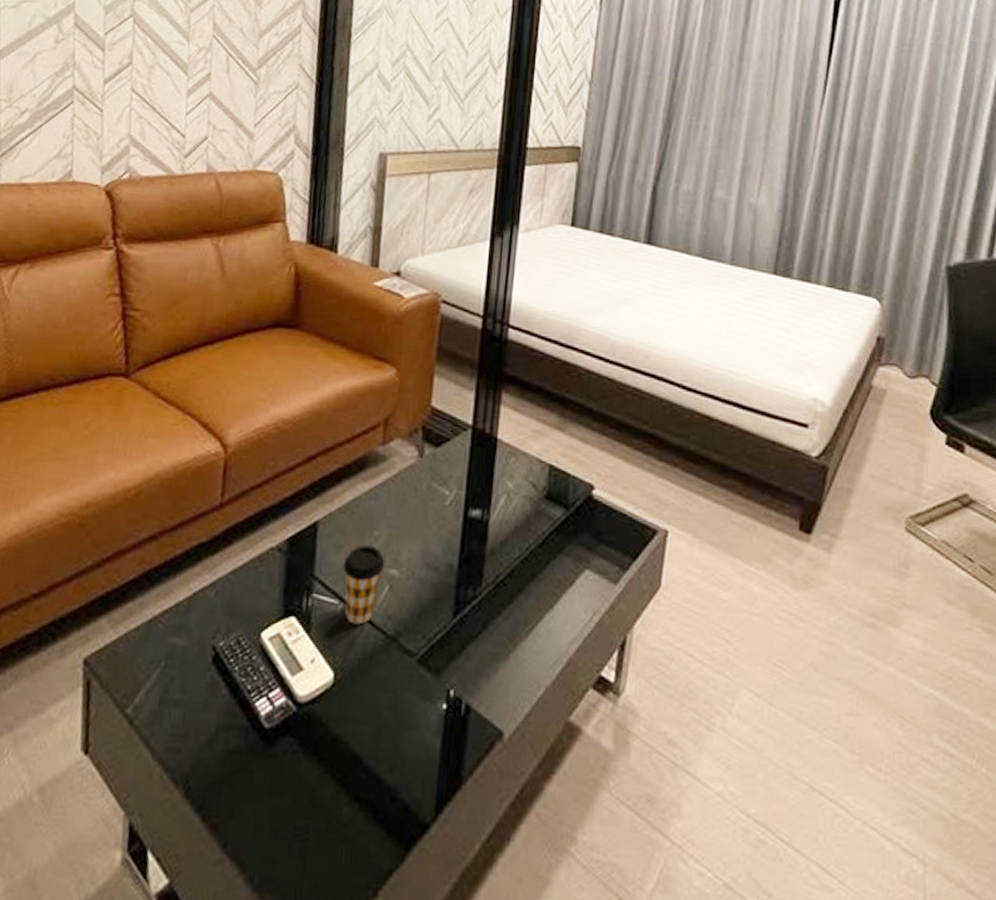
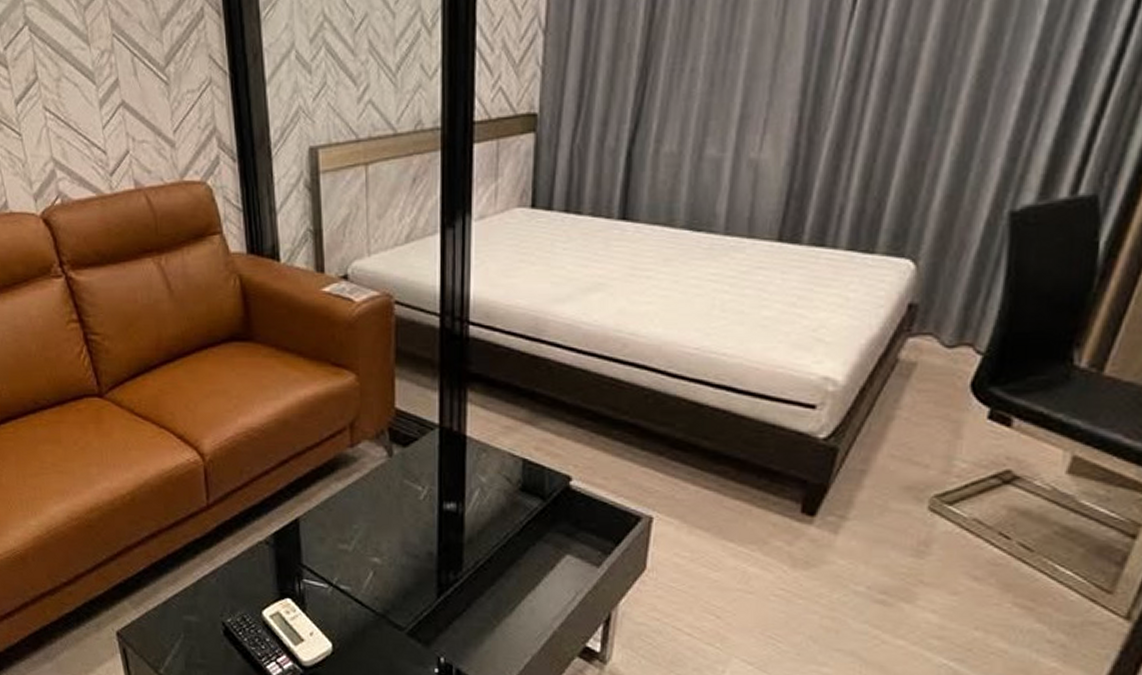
coffee cup: present [343,545,385,625] -> none [327,537,367,605]

